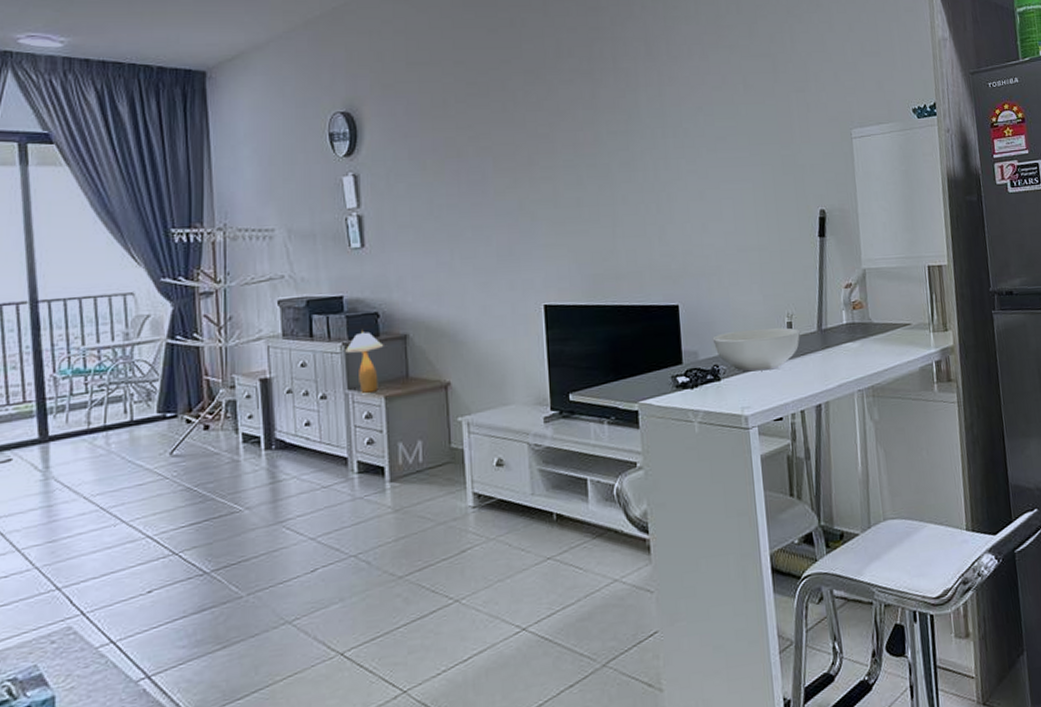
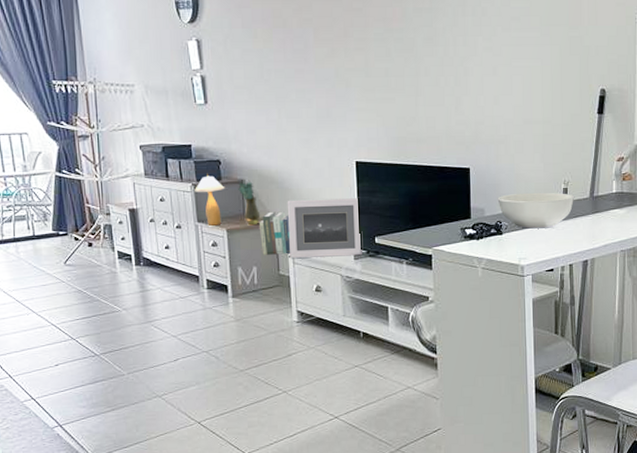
vase: none [400,335,428,390] -> present [238,181,261,226]
books: none [425,369,466,425] -> present [258,211,291,255]
picture frame: none [460,348,555,426] -> present [287,198,364,258]

